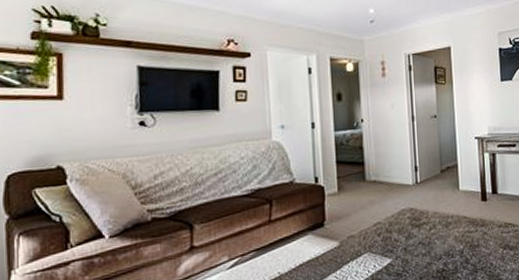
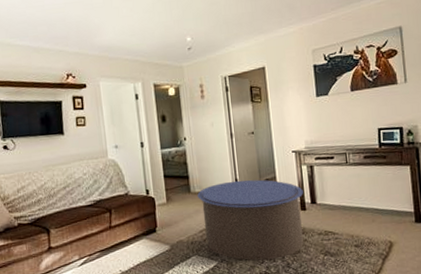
coffee table: none [373,167,485,257] -> present [197,179,304,261]

